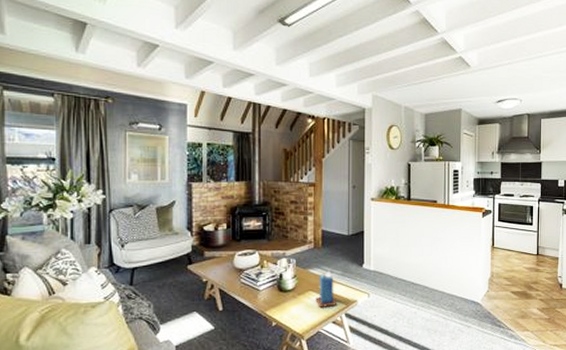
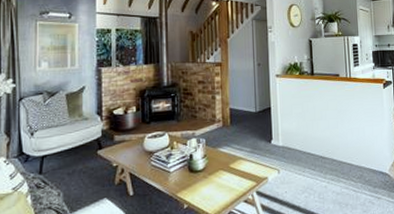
candle: present [315,270,337,307] -> none [226,148,248,187]

